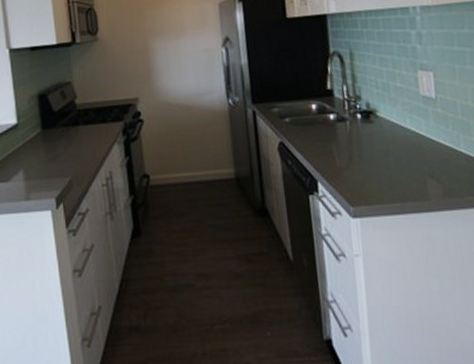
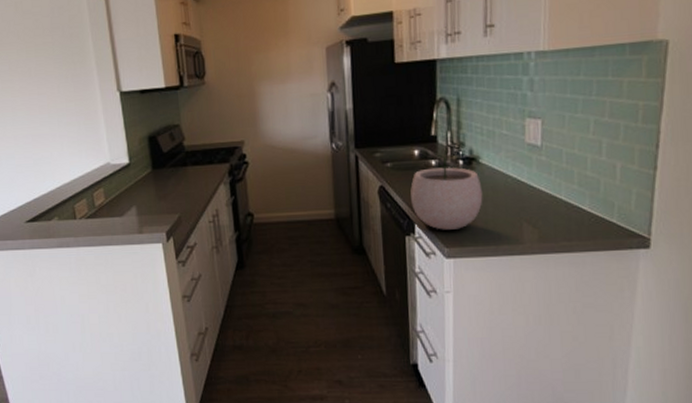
plant pot: none [310,102,385,188] -> present [410,148,483,230]

